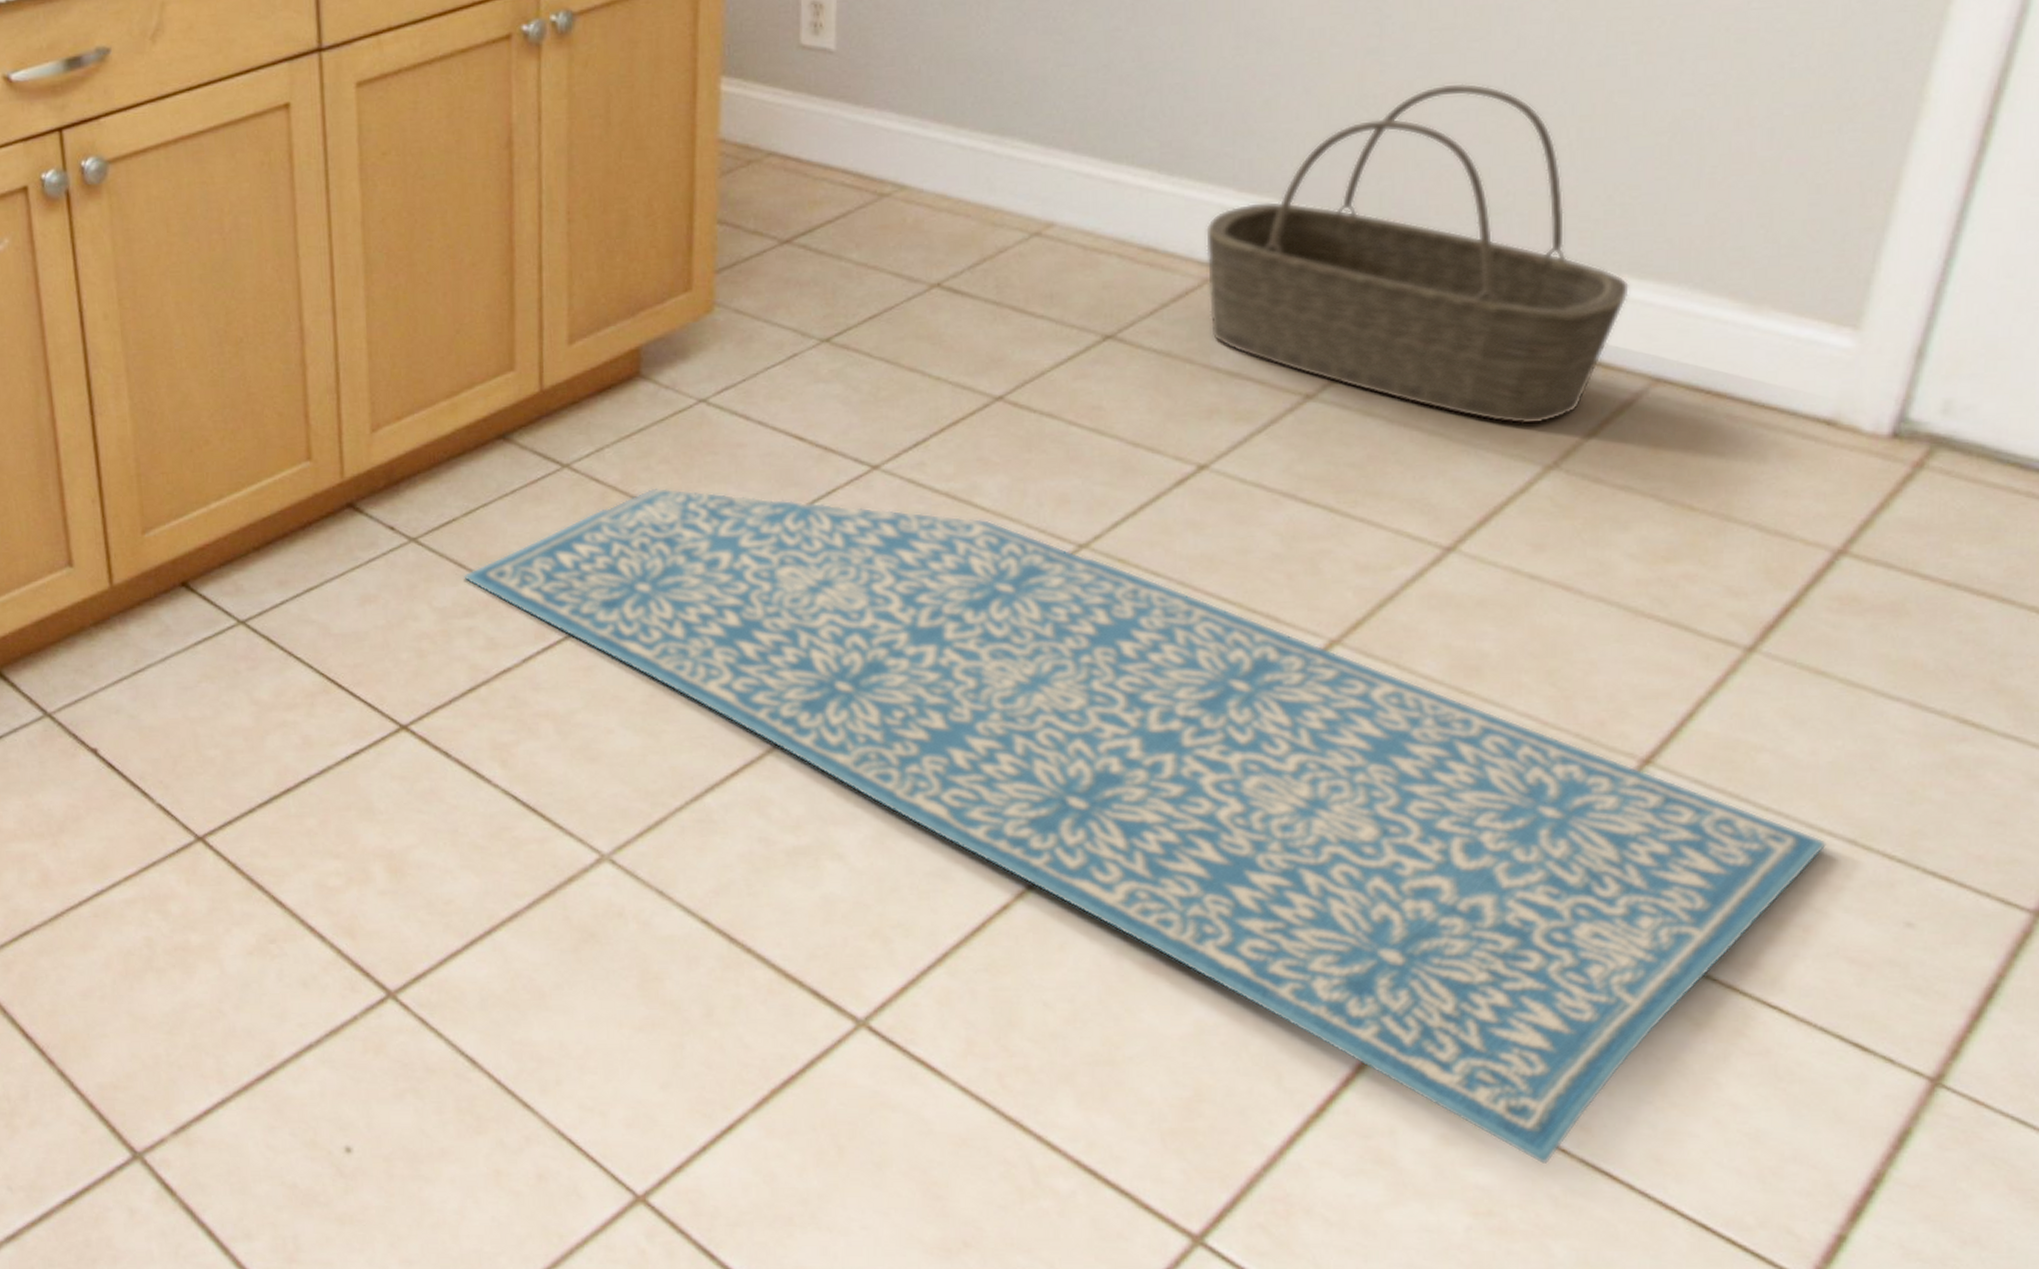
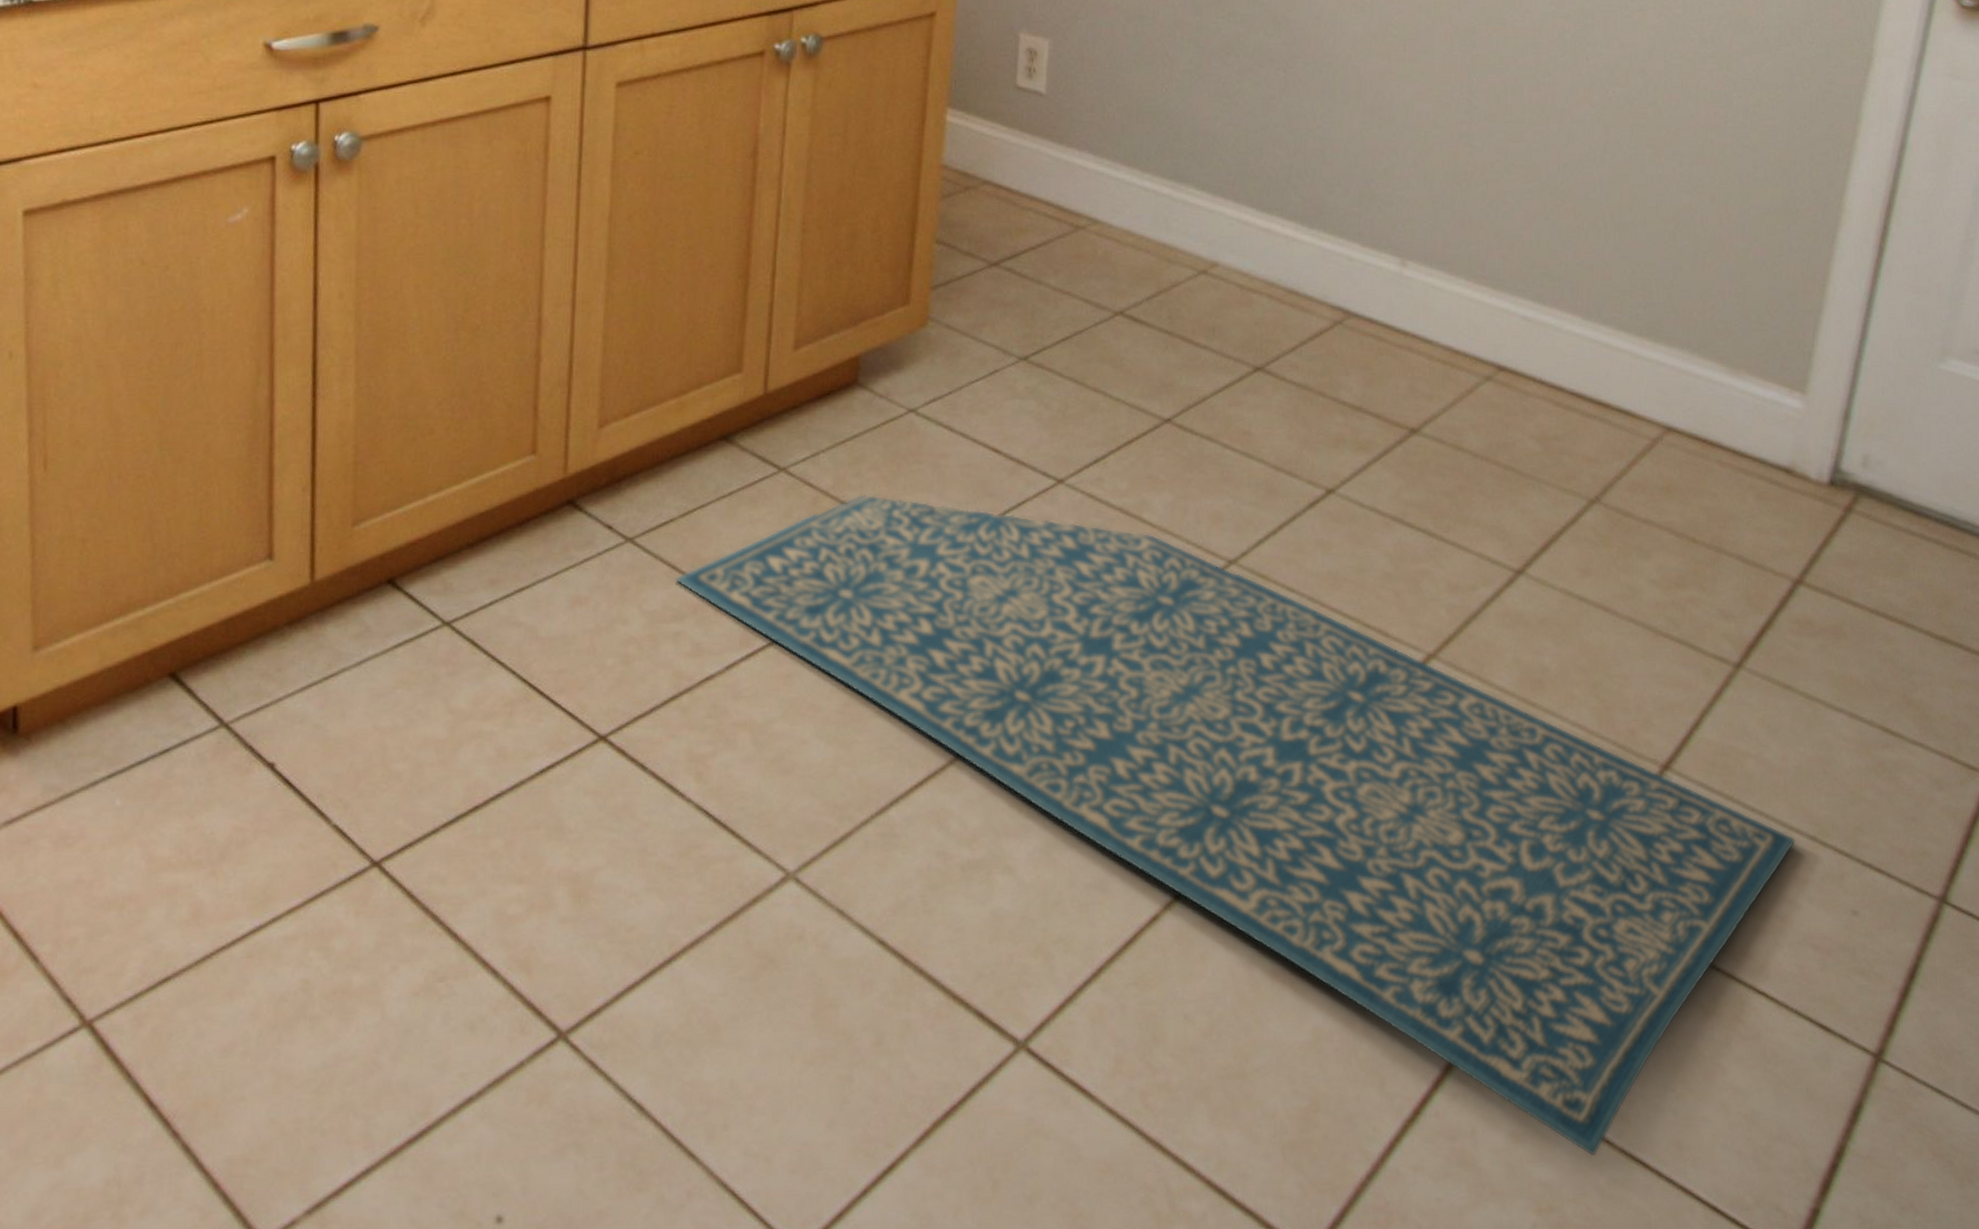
basket: present [1204,83,1631,424] -> none [1336,168,1649,463]

